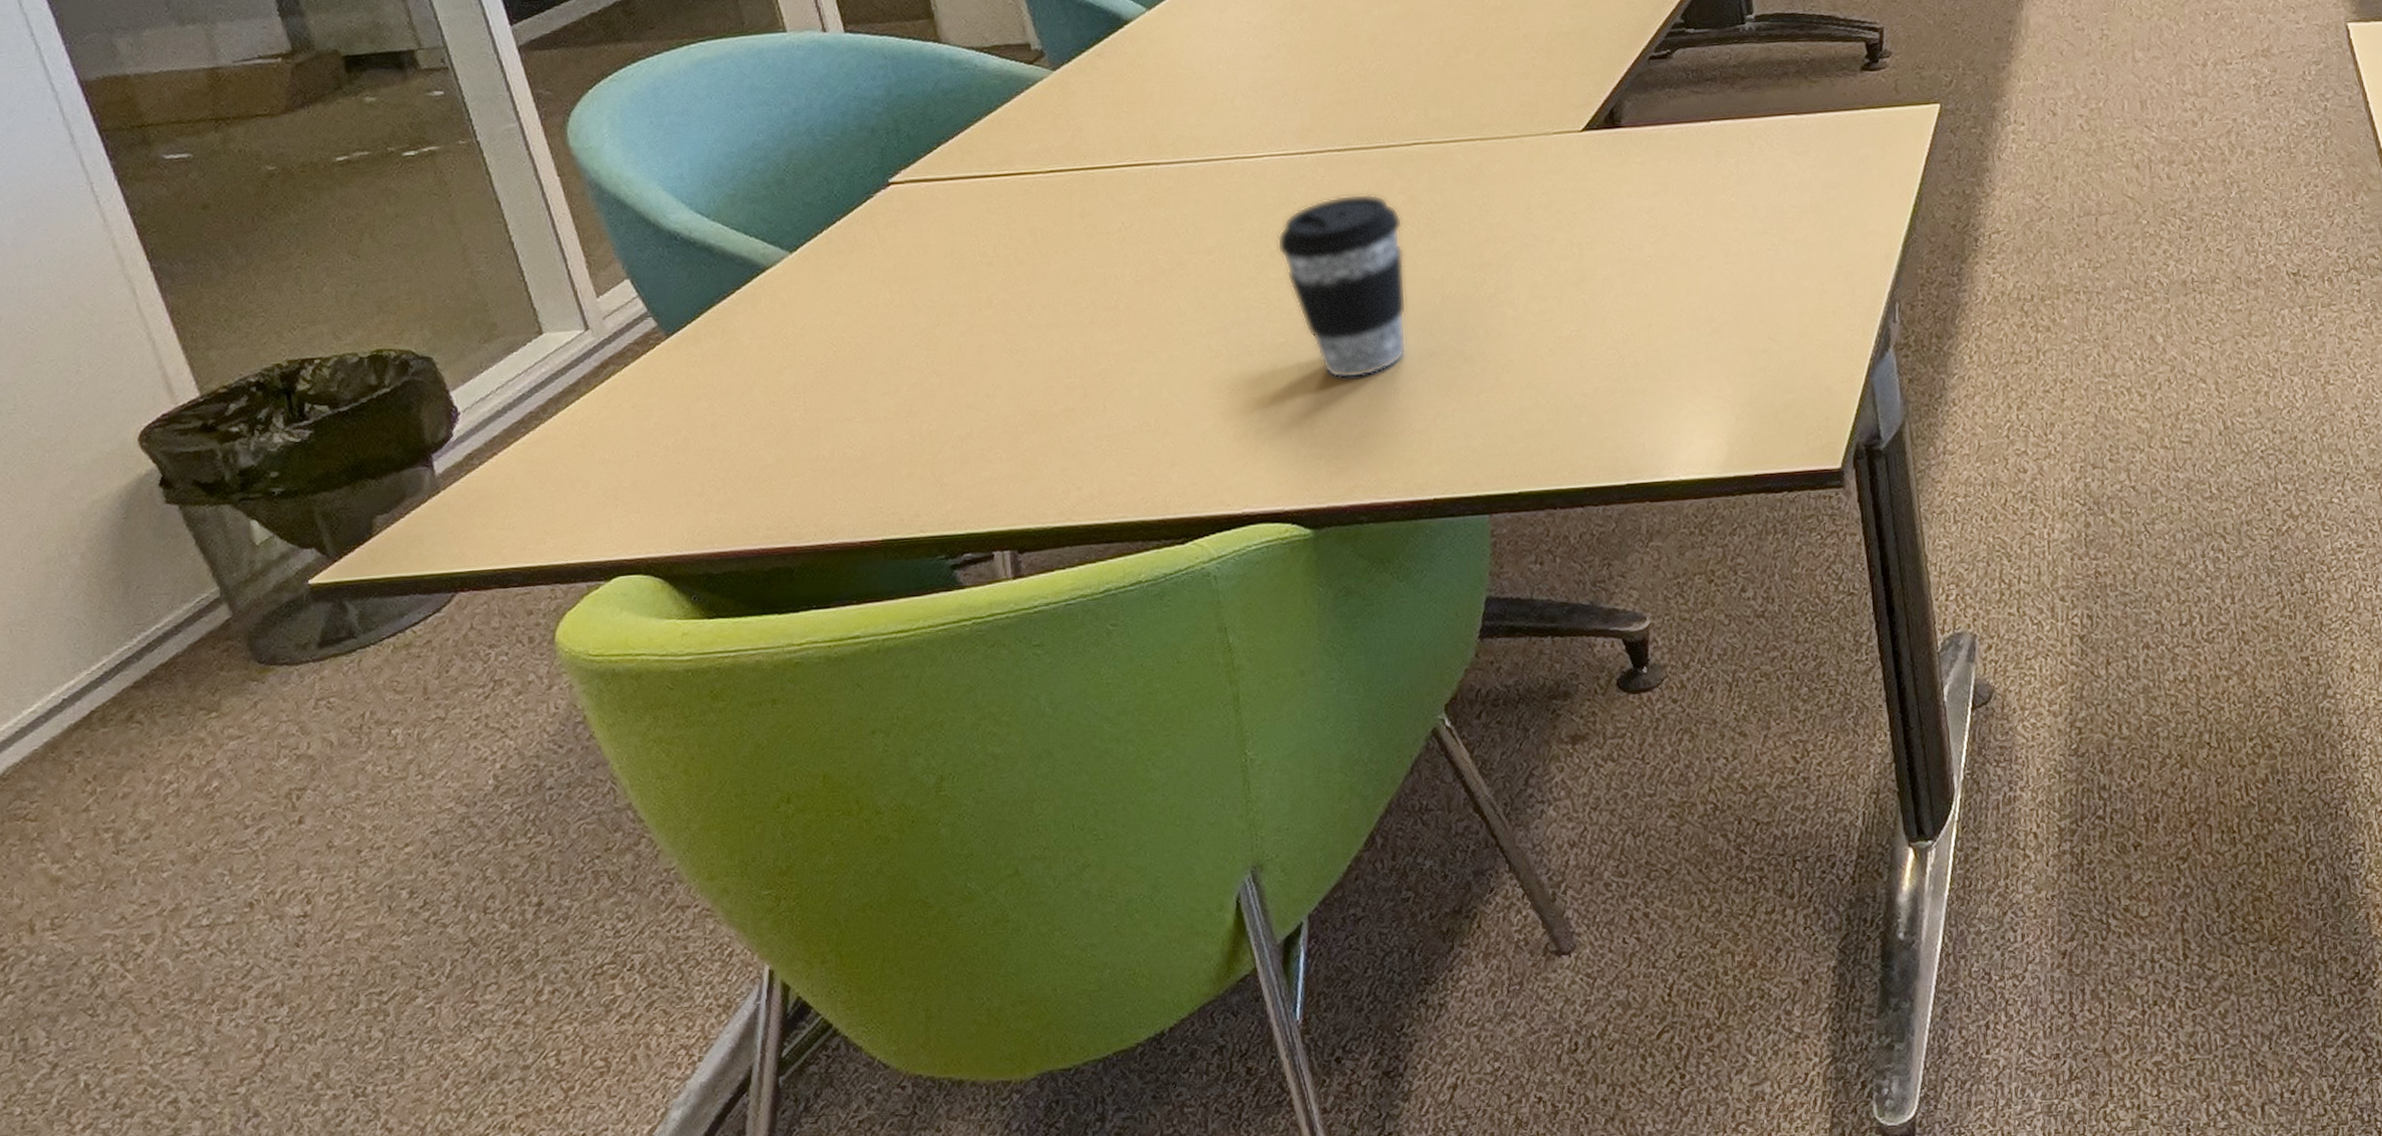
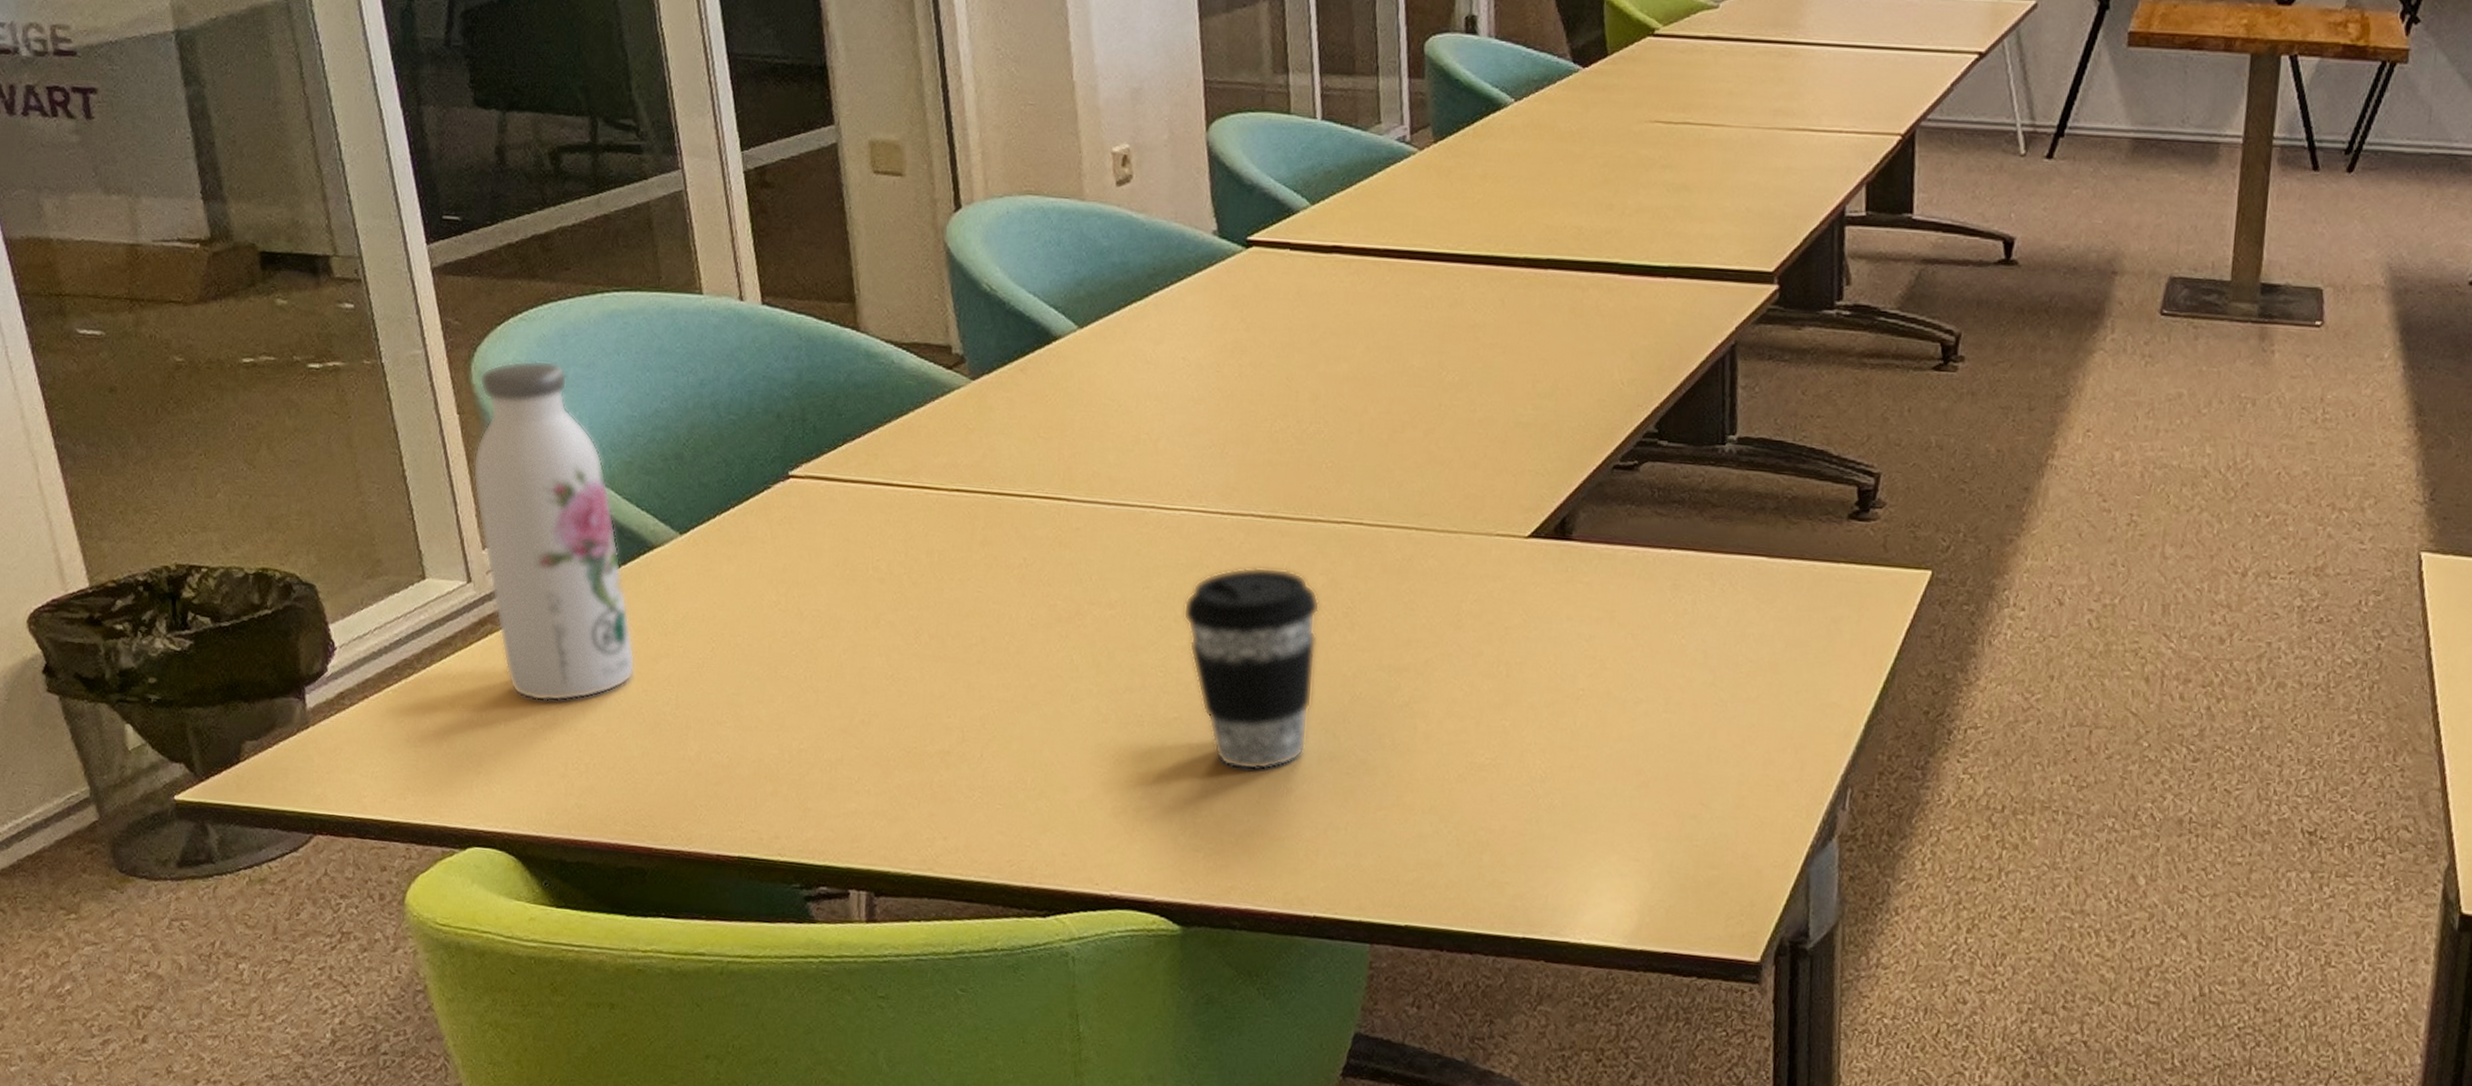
water bottle: none [576,114,760,430] -> present [473,360,636,702]

